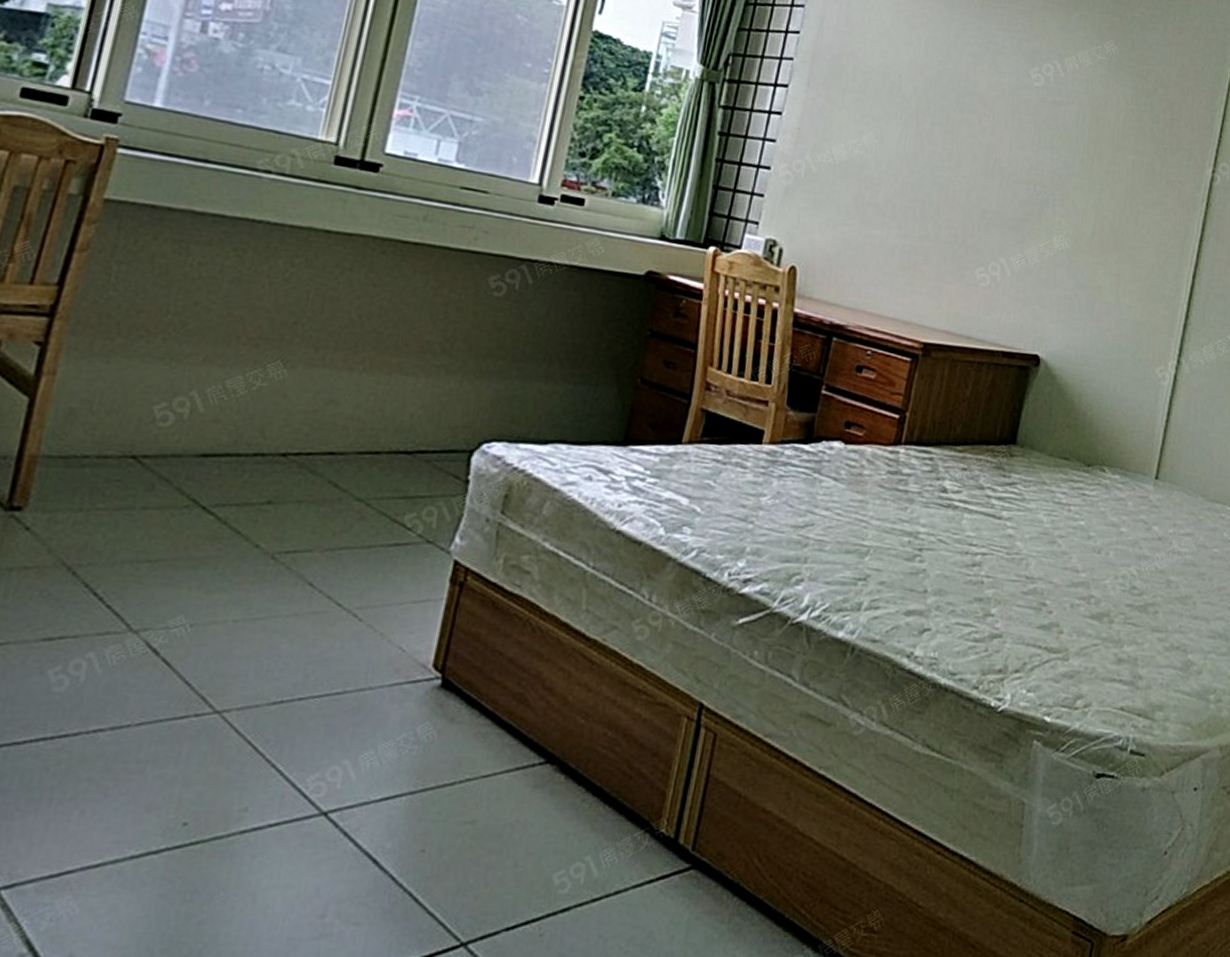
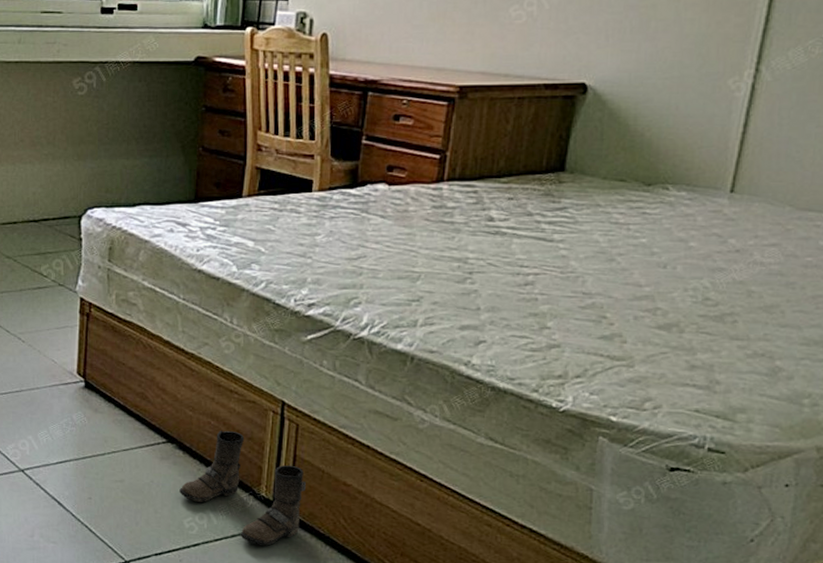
boots: none [552,743,718,903] -> present [179,430,306,546]

